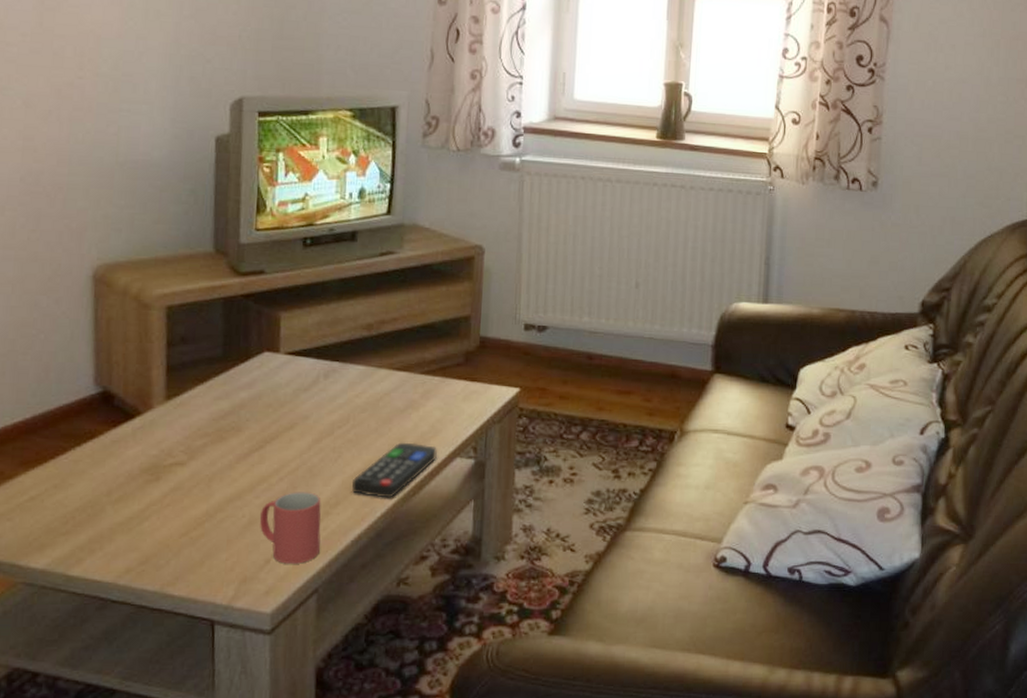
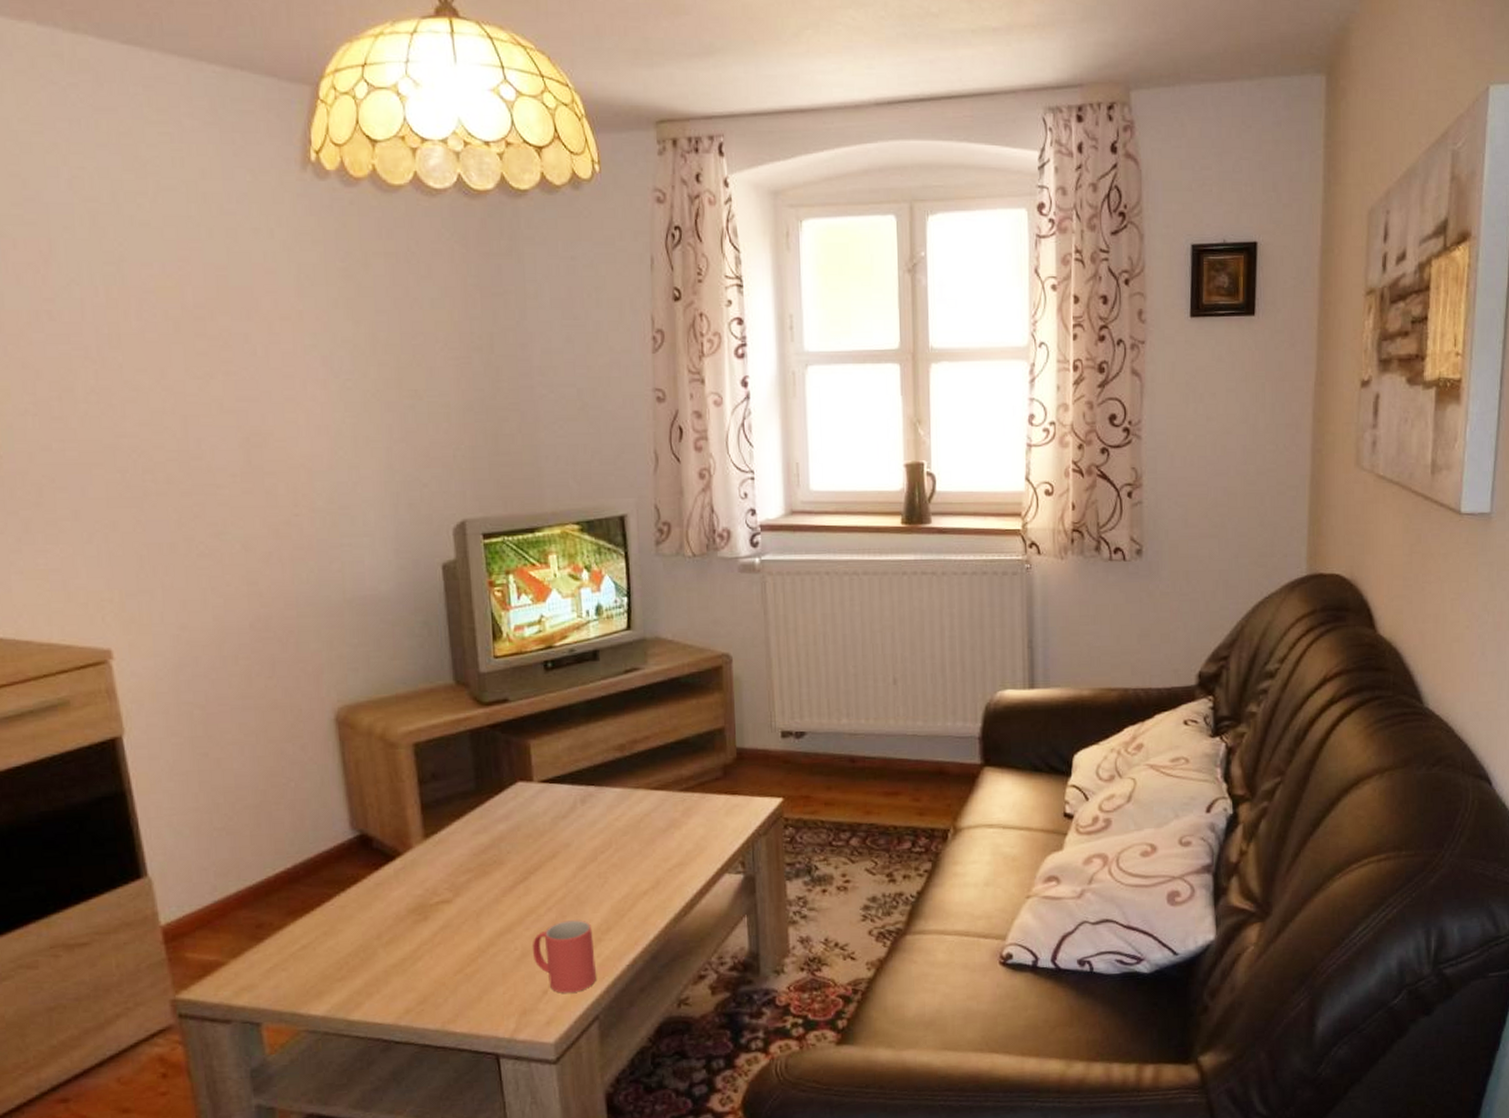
remote control: present [352,442,437,498] -> none [622,862,704,920]

